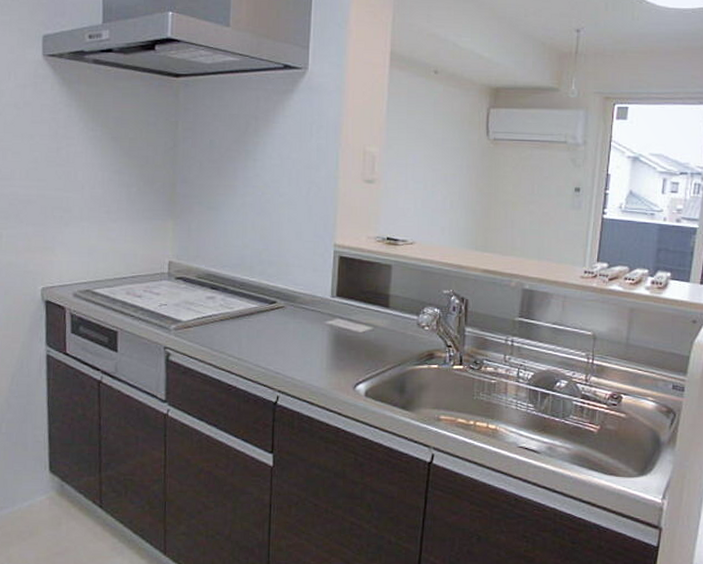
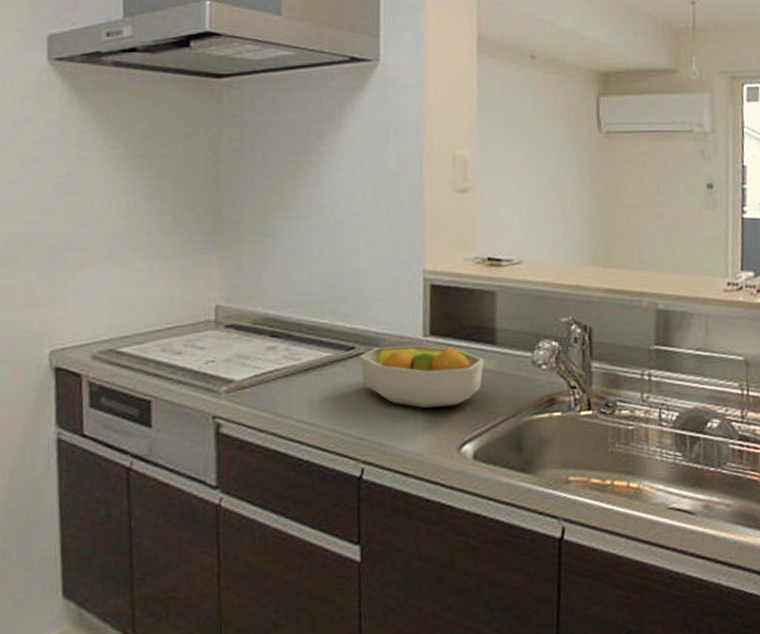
fruit bowl: none [280,303,379,354] -> present [360,344,485,408]

